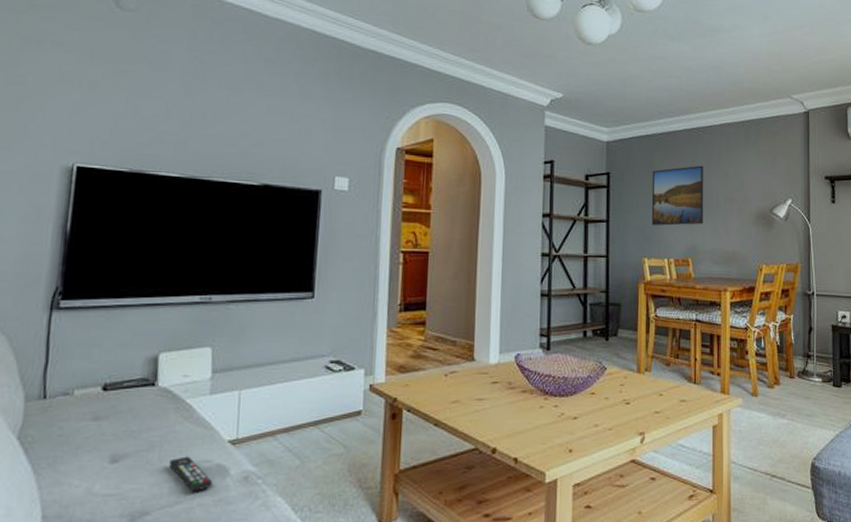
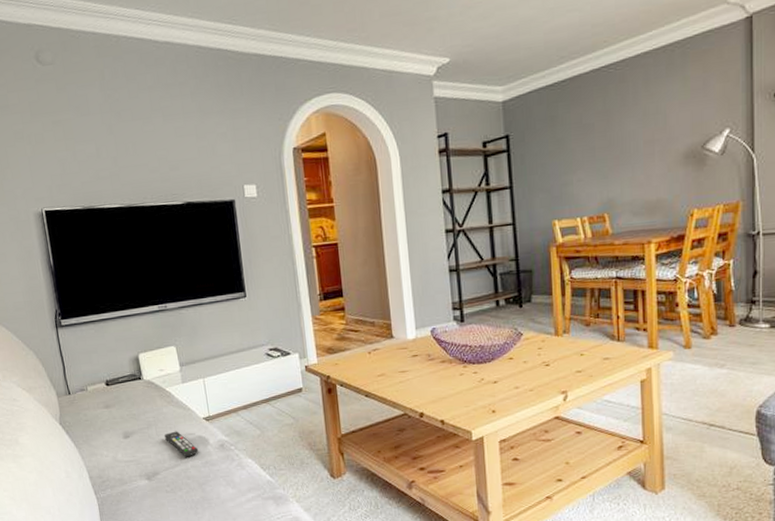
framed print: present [651,165,704,226] -> none [556,108,620,185]

